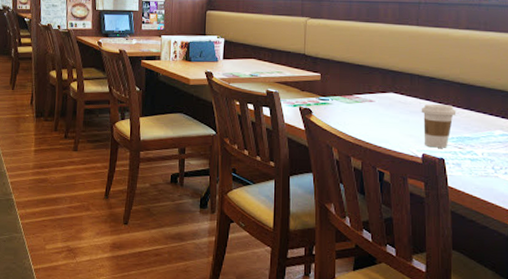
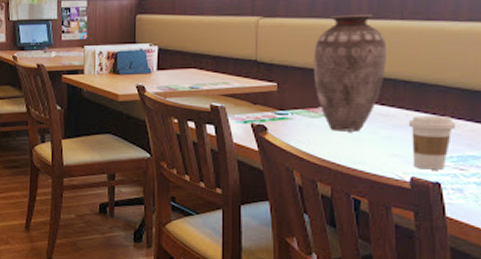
vase: none [349,19,405,116] -> present [313,14,386,132]

